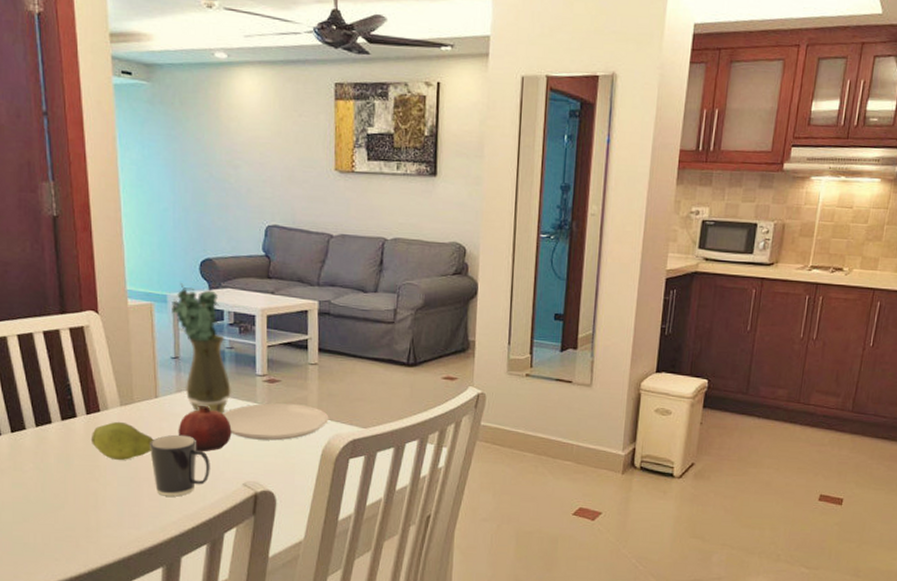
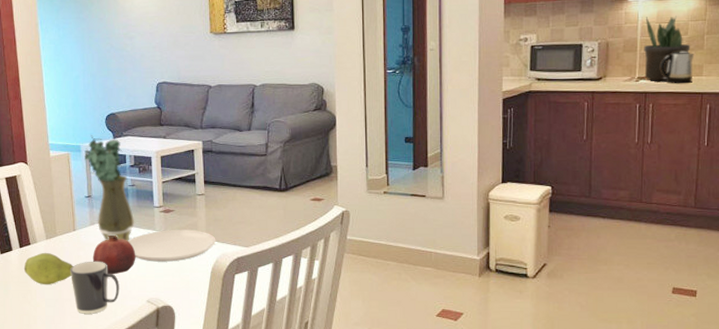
planter: none [818,199,869,273] -> present [644,16,691,81]
kettle: none [835,240,872,278] -> present [660,50,695,84]

